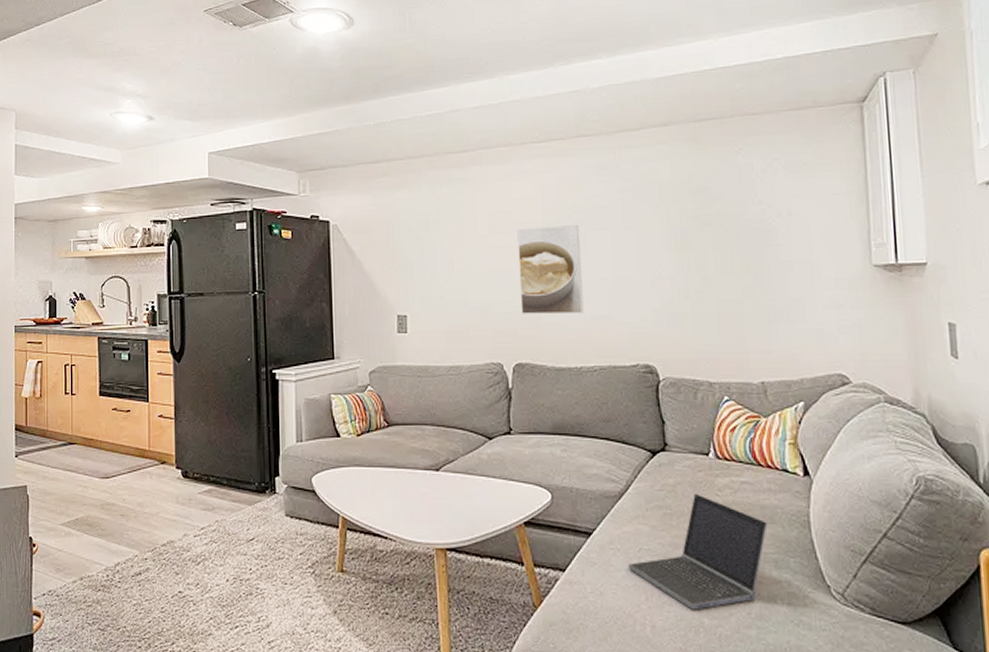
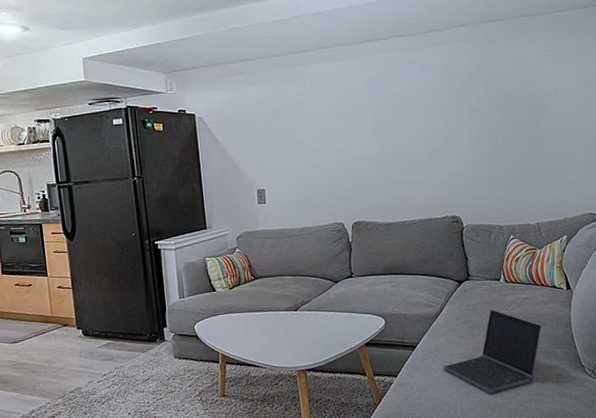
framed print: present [517,224,584,315] -> none [351,108,405,183]

